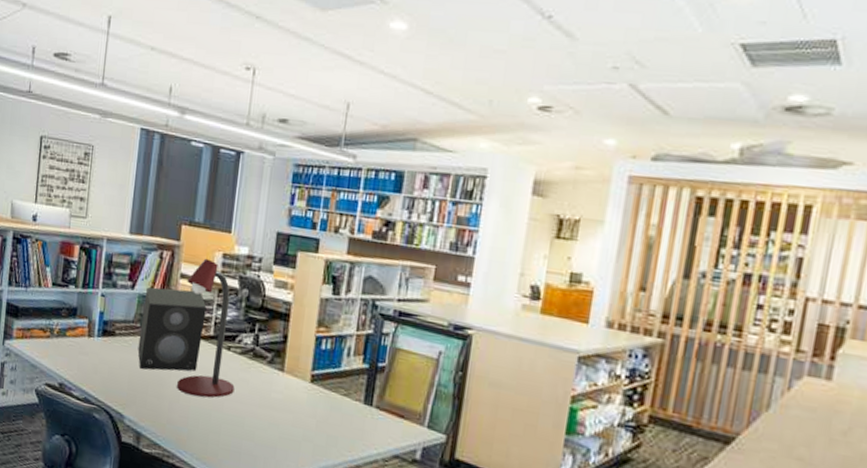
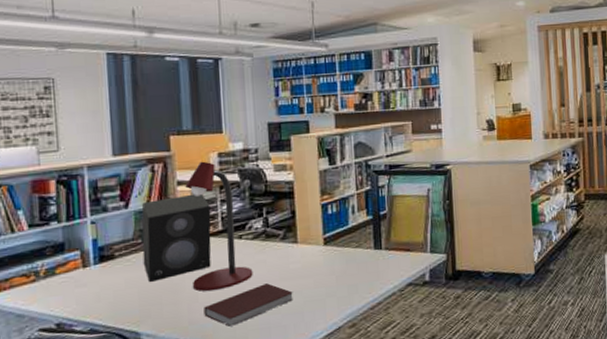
notebook: none [182,404,270,439] -> present [204,283,293,326]

